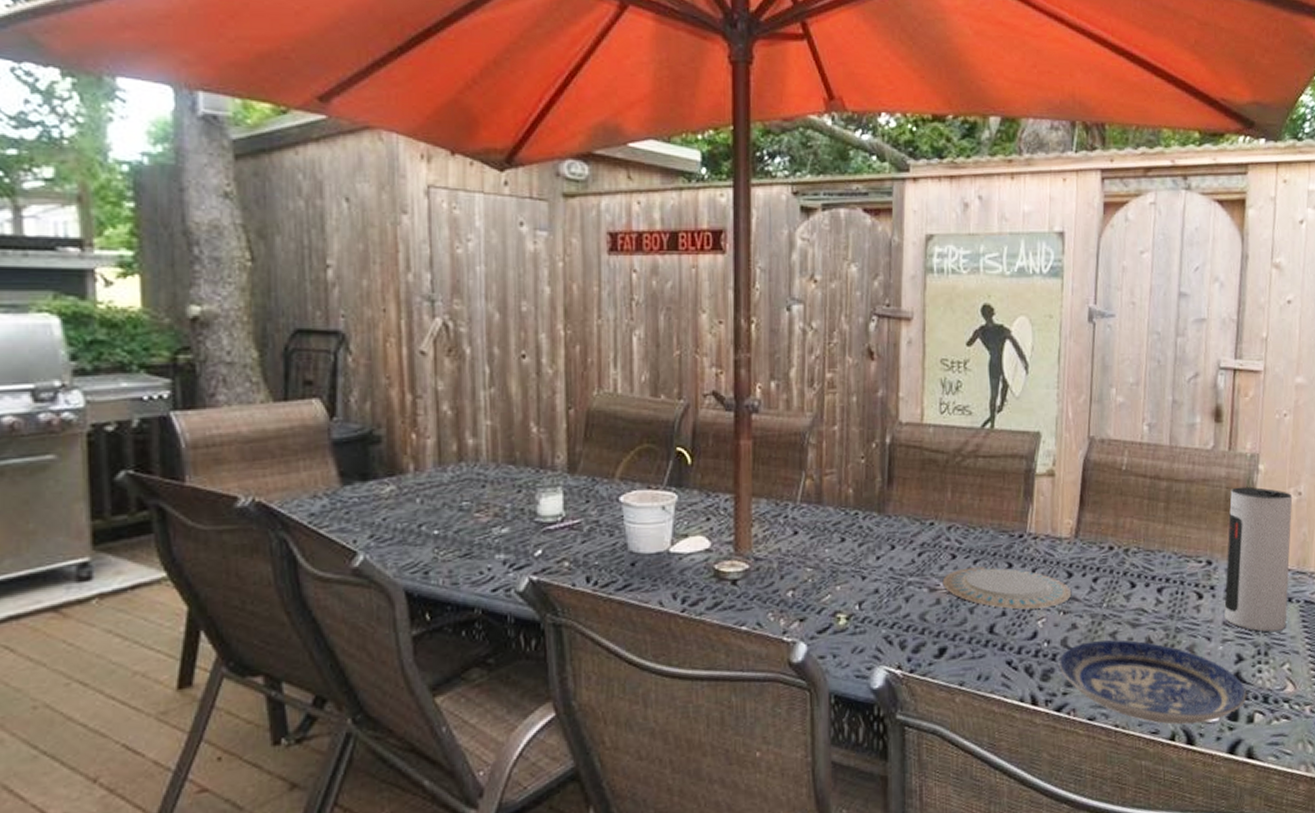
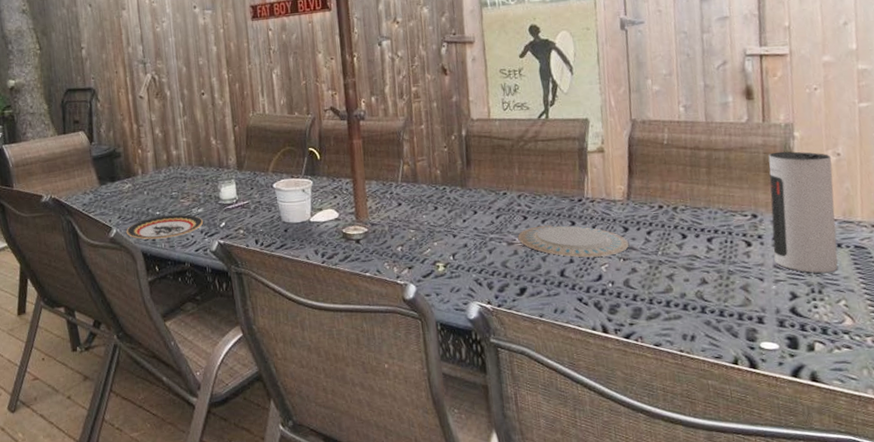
plate: none [381,535,509,573] -> present [126,214,204,240]
plate: present [1058,640,1247,725] -> none [623,281,805,352]

